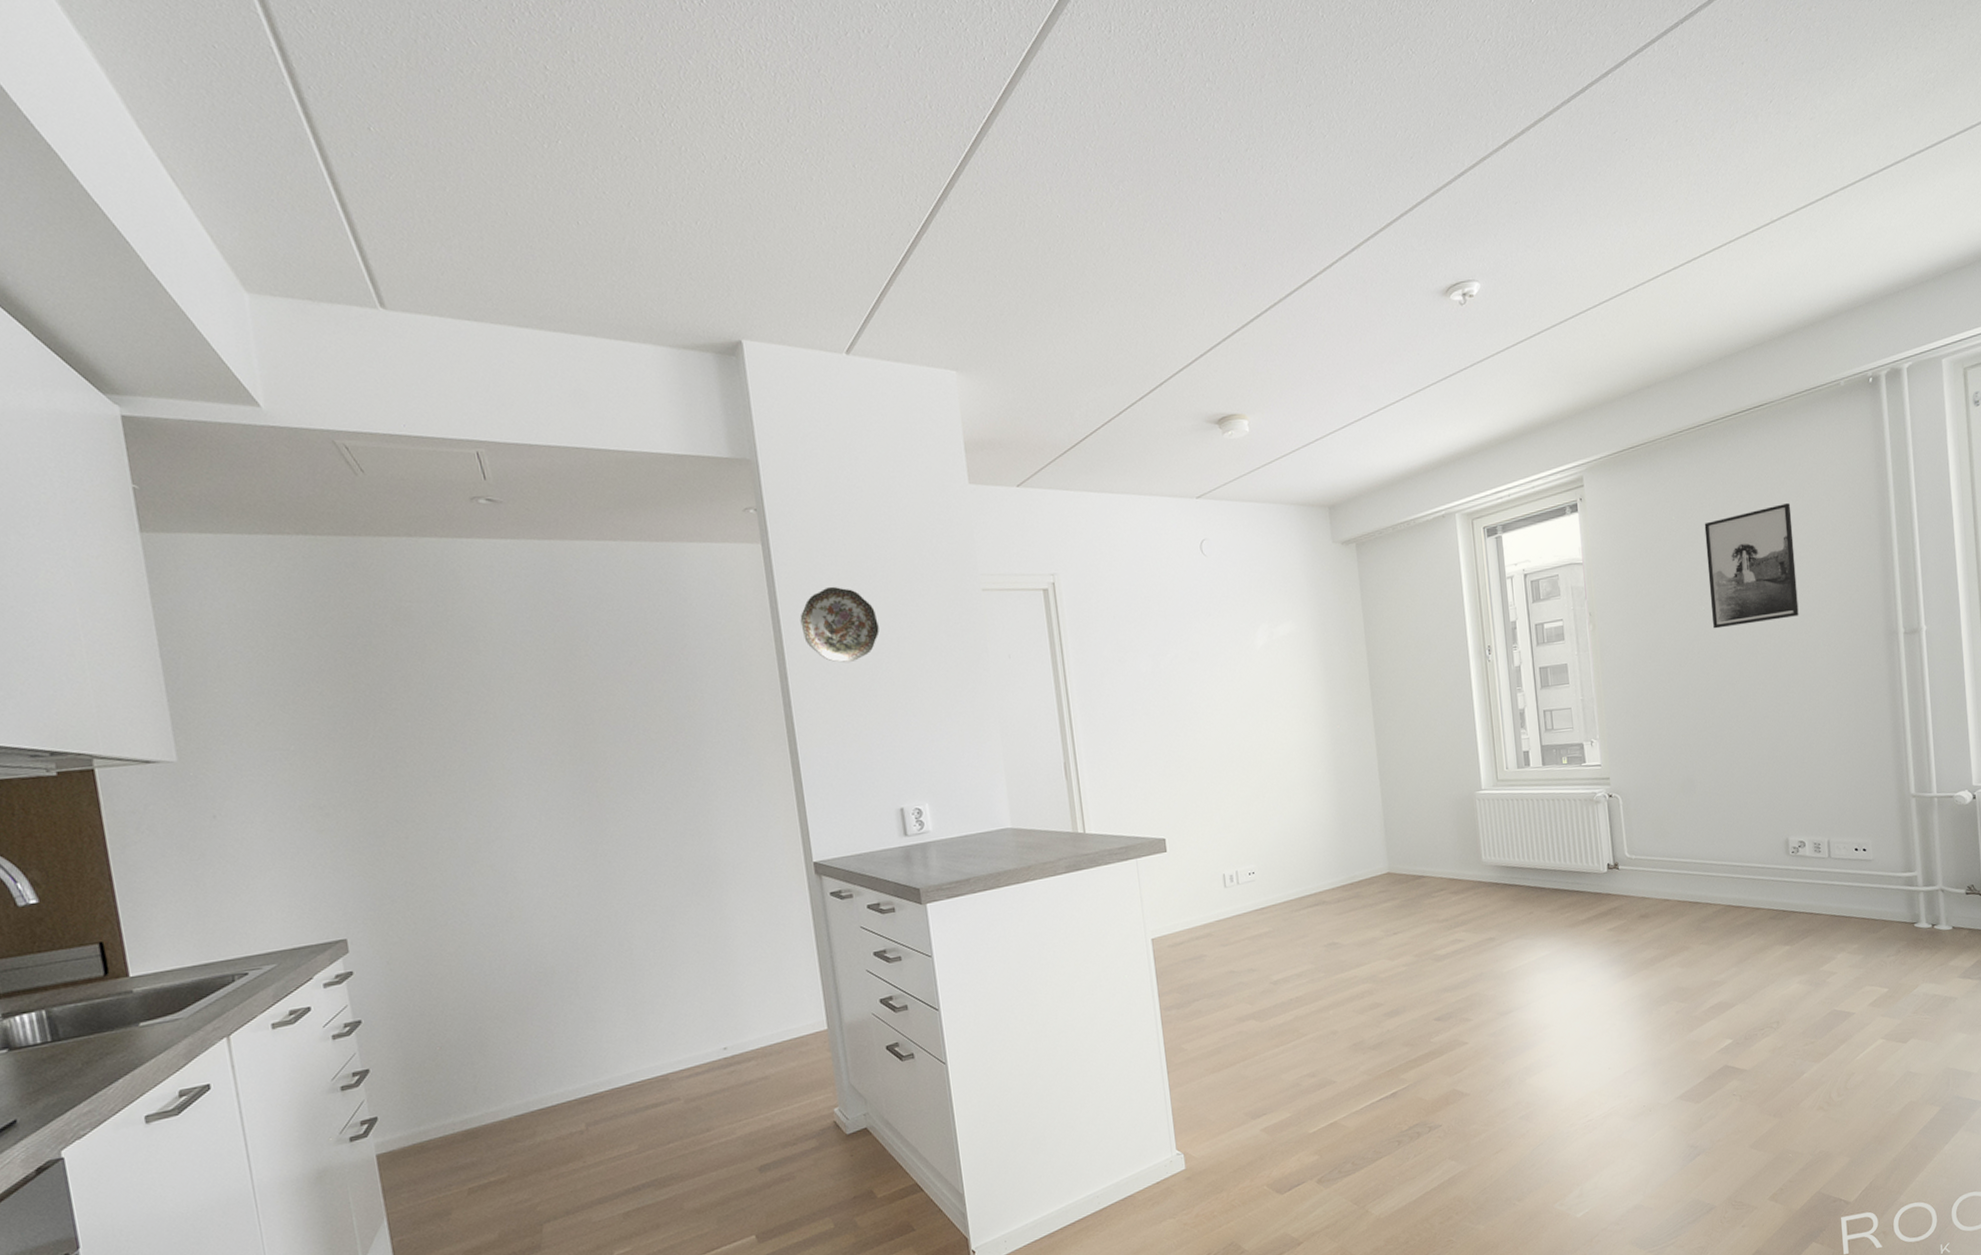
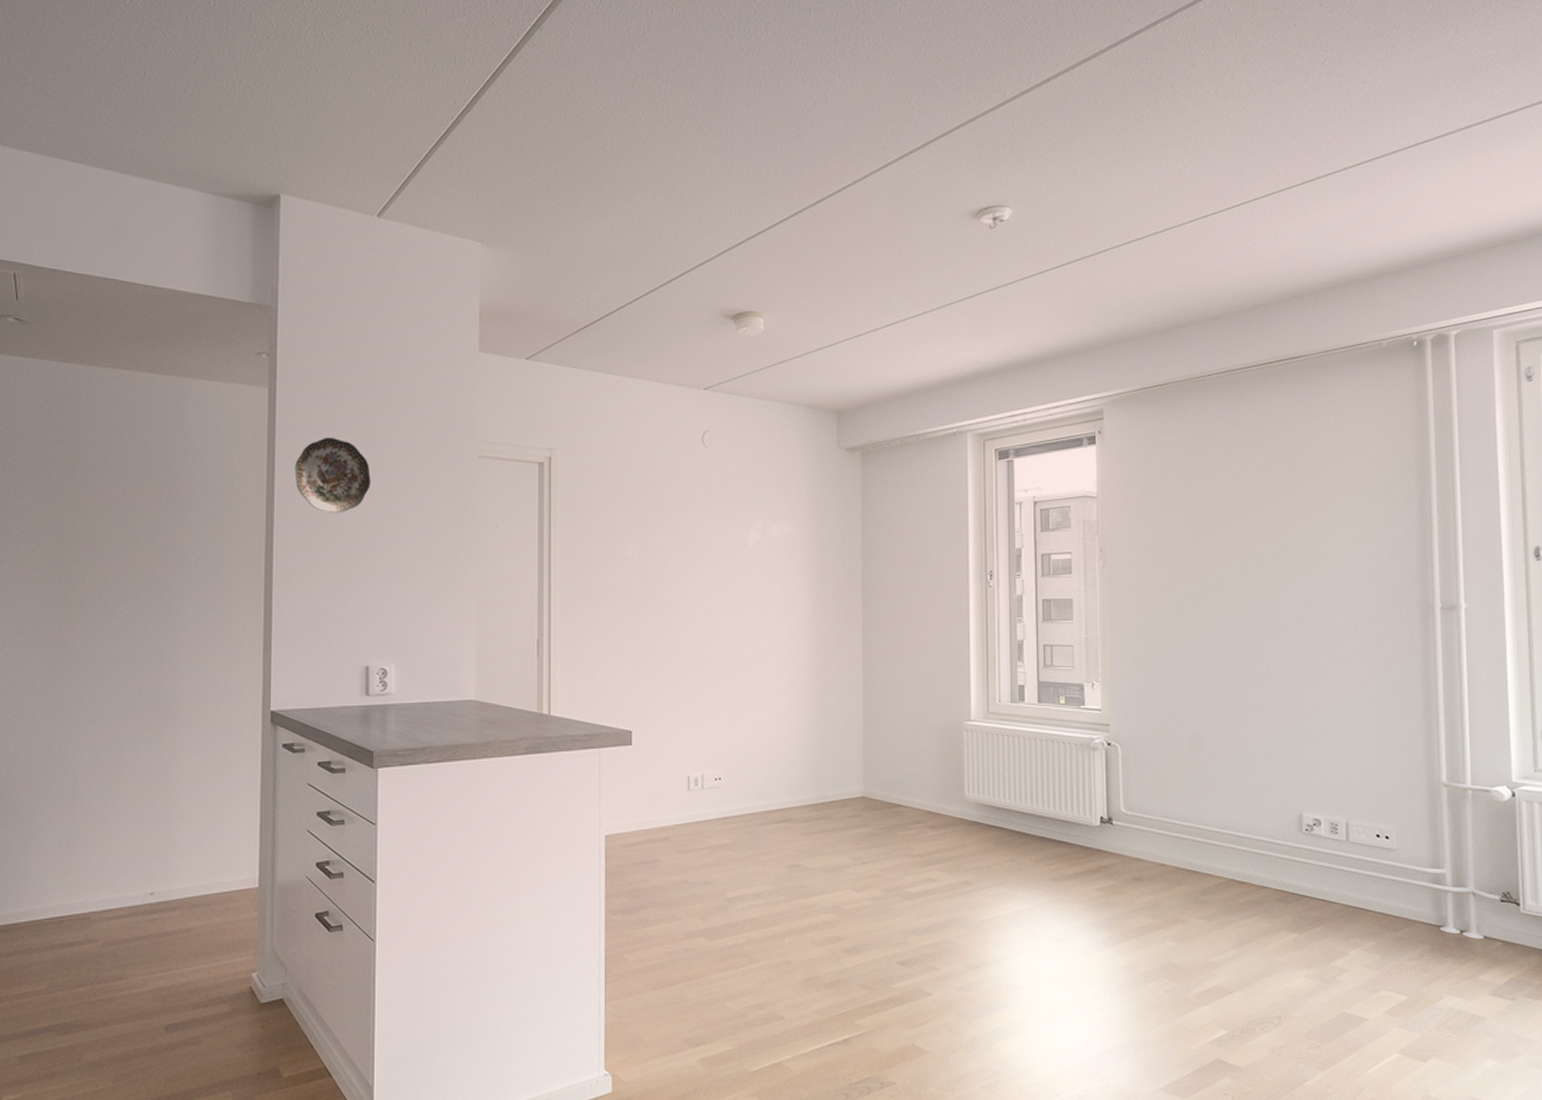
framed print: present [1704,503,1799,629] -> none [1229,459,1326,581]

